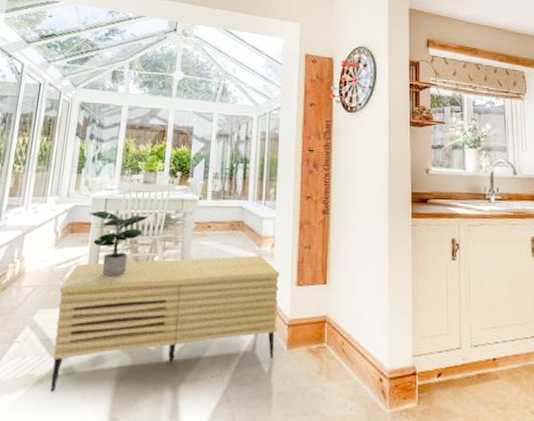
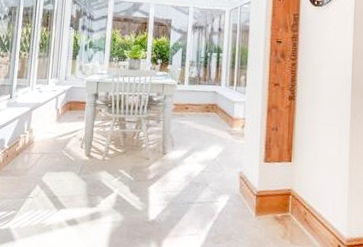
sideboard: present [49,255,280,392] -> none [58,134,250,239]
potted plant: present [88,210,148,277] -> none [83,92,134,149]

